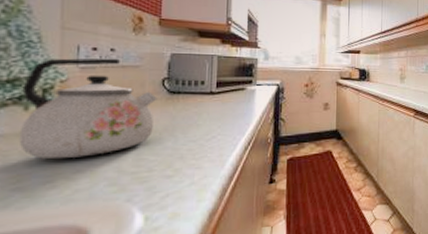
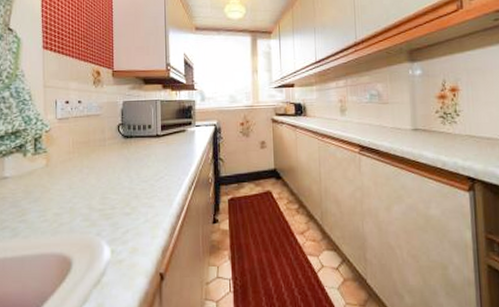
kettle: present [19,58,157,159] -> none [21,109,115,196]

